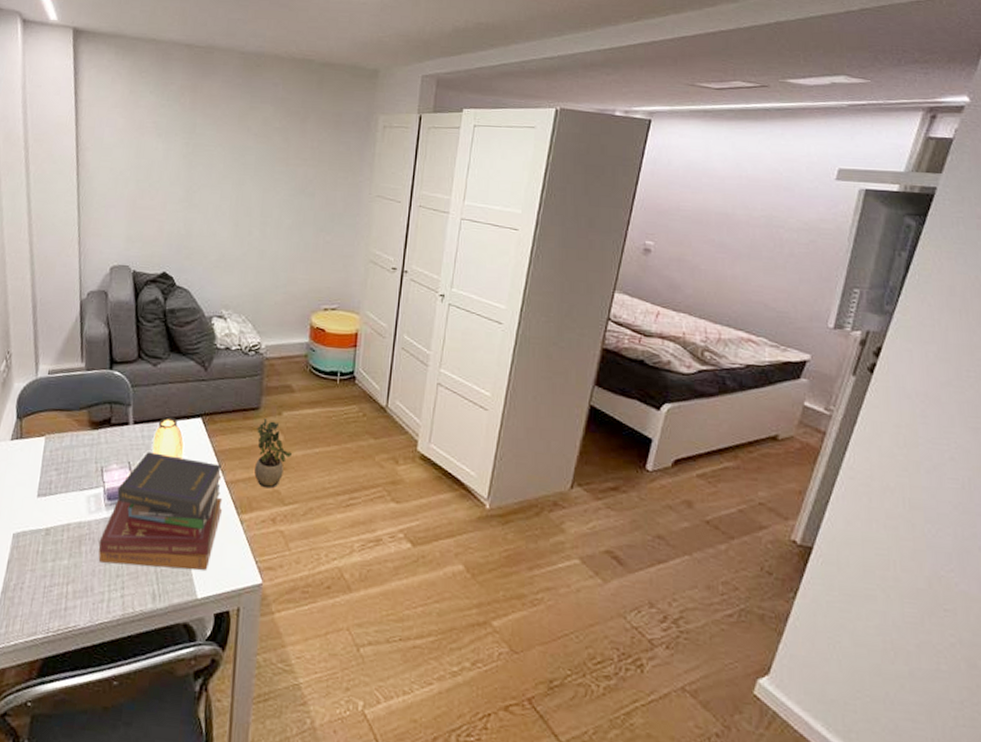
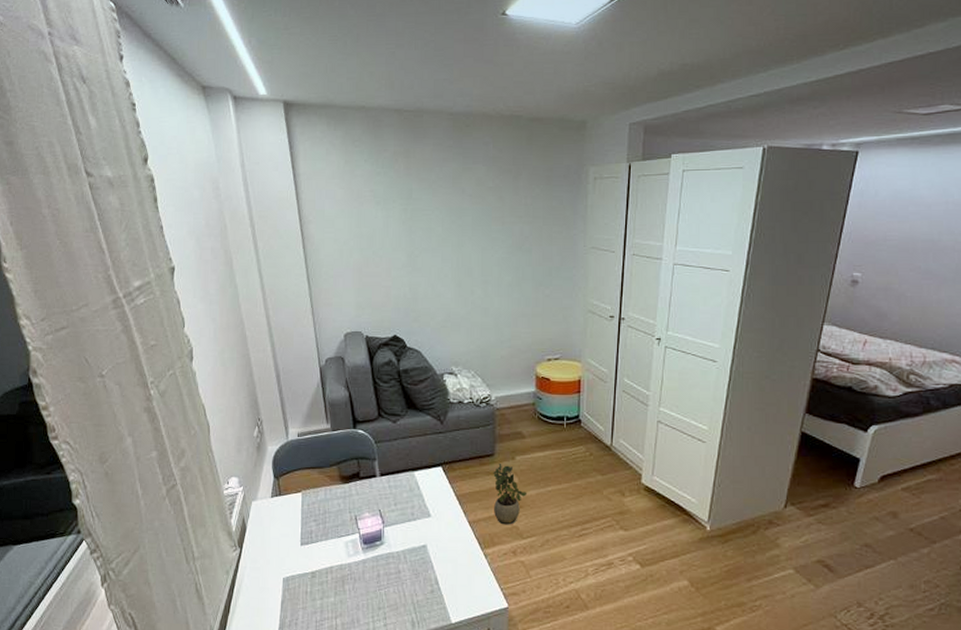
books: present [98,452,223,570] -> none [360,500,467,599]
vase: present [152,417,184,459] -> none [399,468,428,505]

